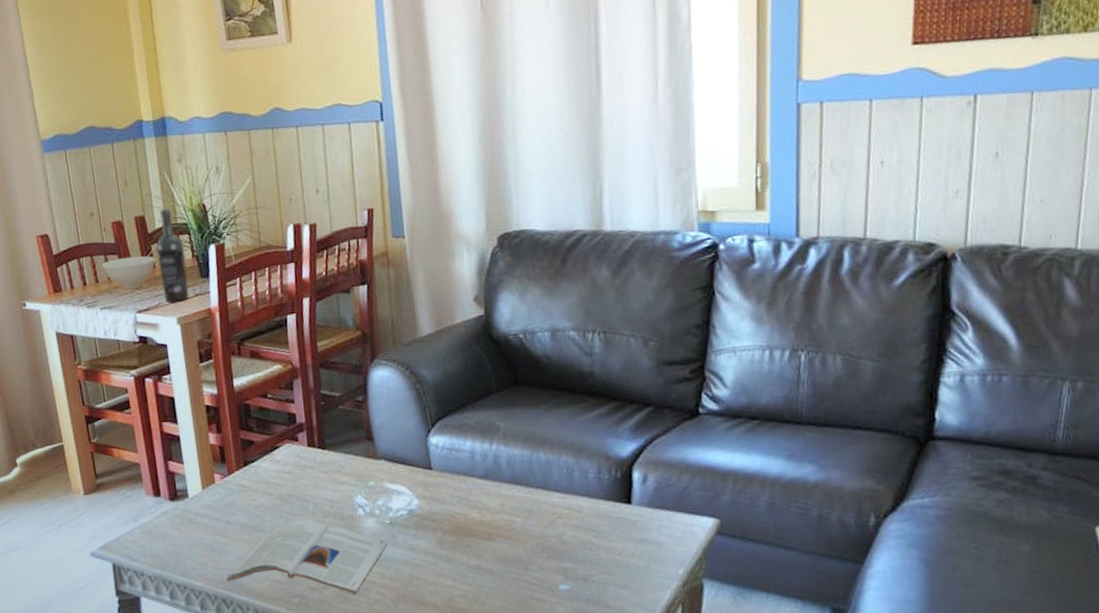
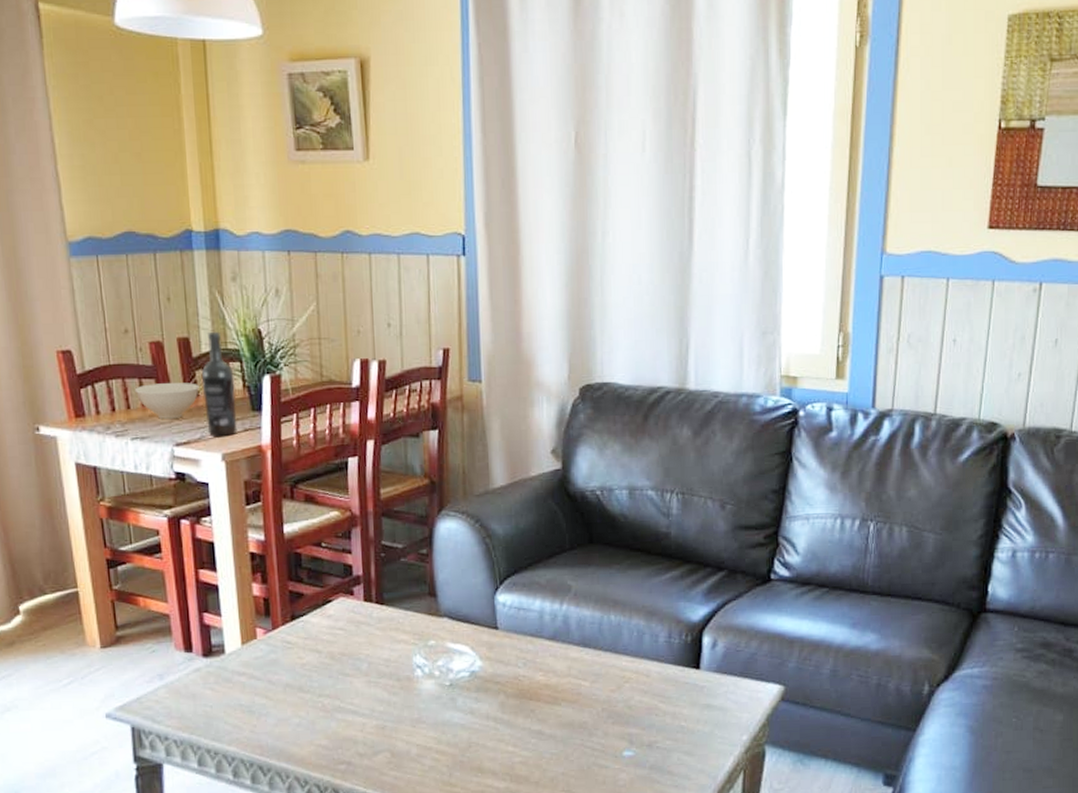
magazine: present [226,519,388,594] -> none [264,679,446,760]

